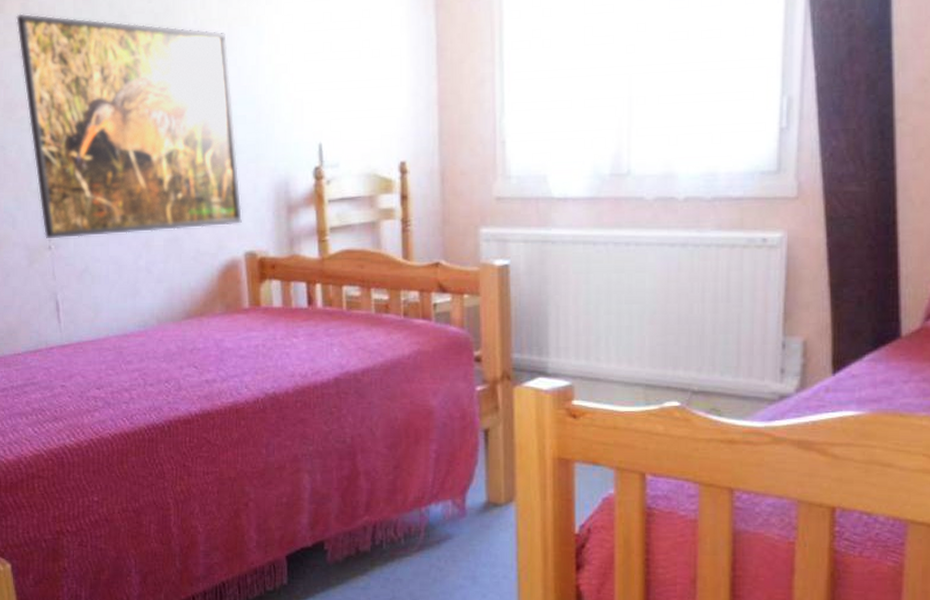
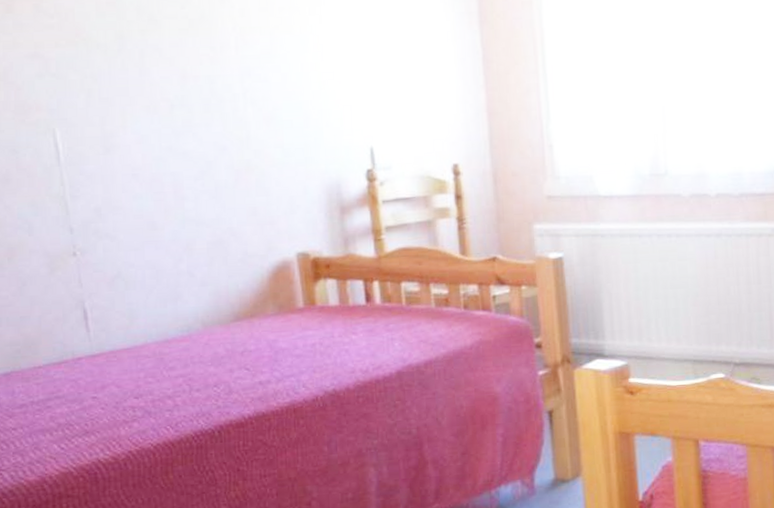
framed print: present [16,13,242,239] -> none [28,14,292,245]

